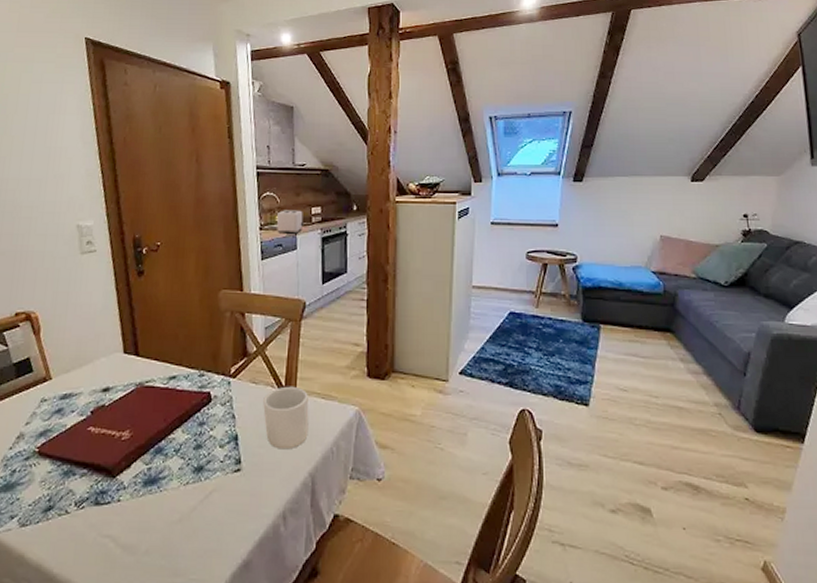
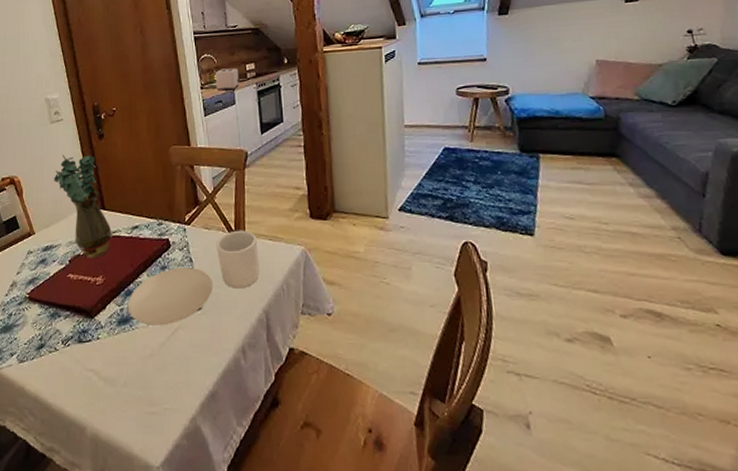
vase: none [80,289,145,410] -> present [54,151,112,258]
plate: none [156,424,256,488] -> present [127,268,212,325]

